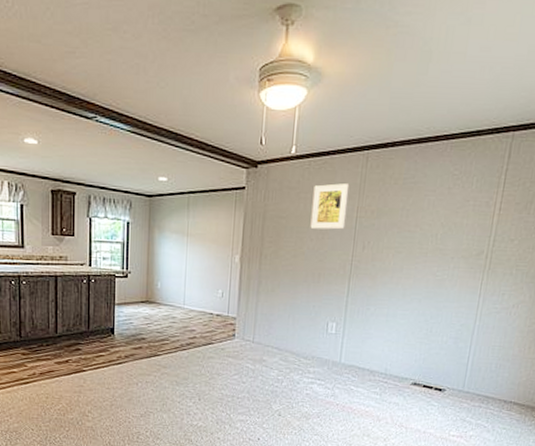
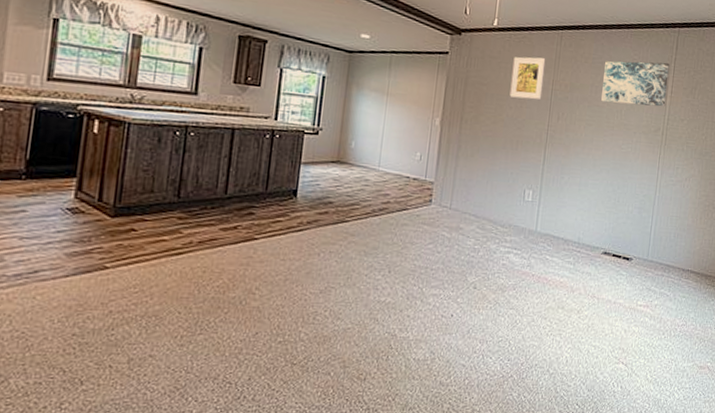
wall art: none [413,175,499,227] -> present [601,61,670,107]

